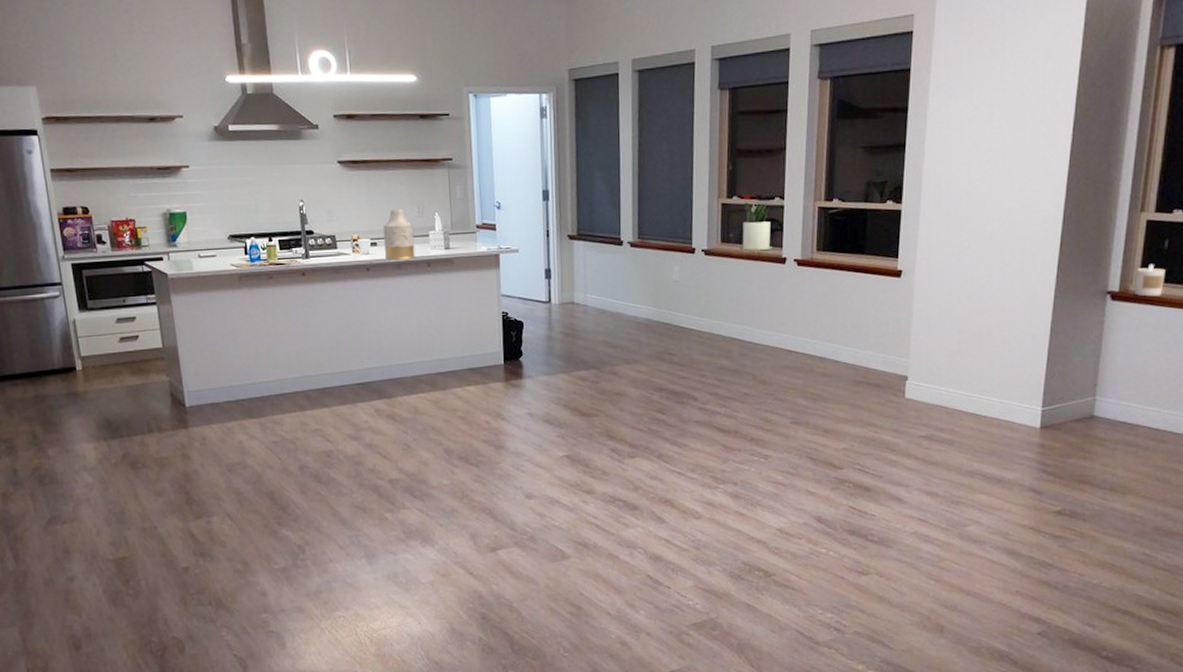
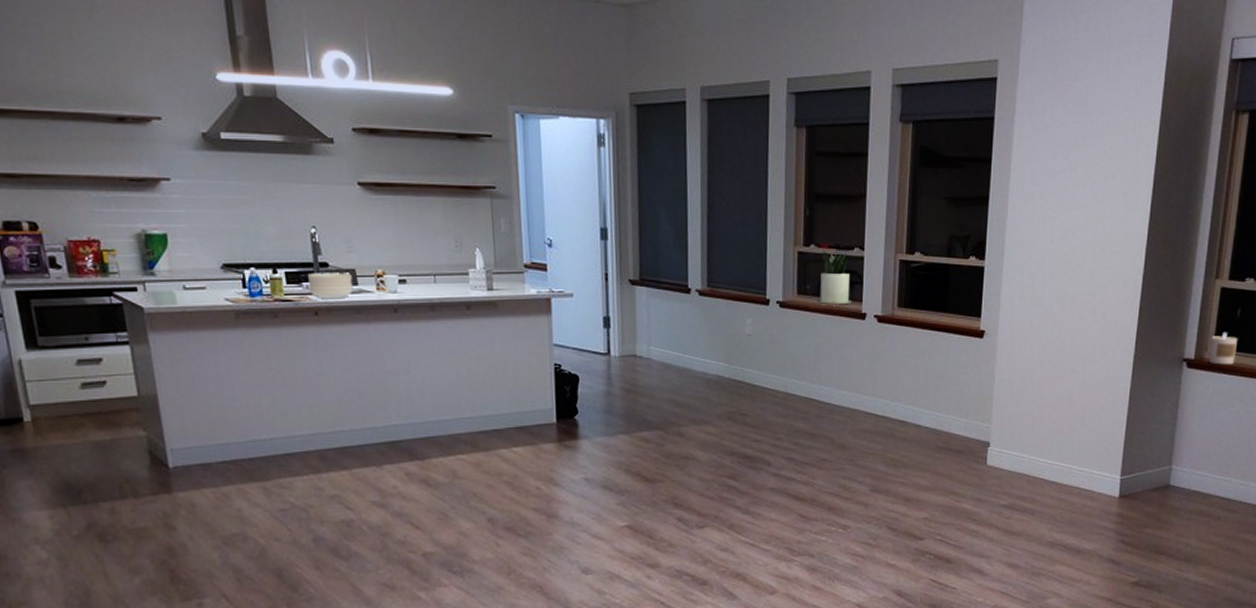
bowl: none [296,238,333,262] -> present [306,273,353,299]
vase: present [383,209,416,261] -> none [414,242,453,301]

